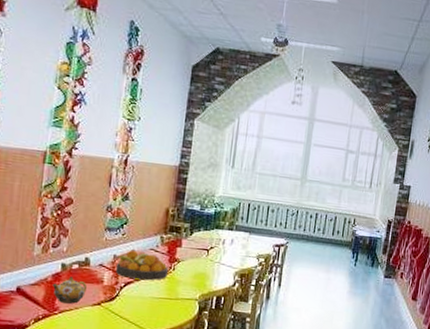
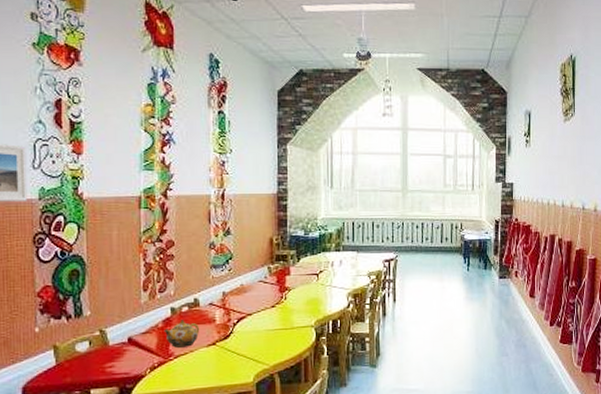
fruit bowl: present [115,250,168,280] -> none [225,284,279,314]

